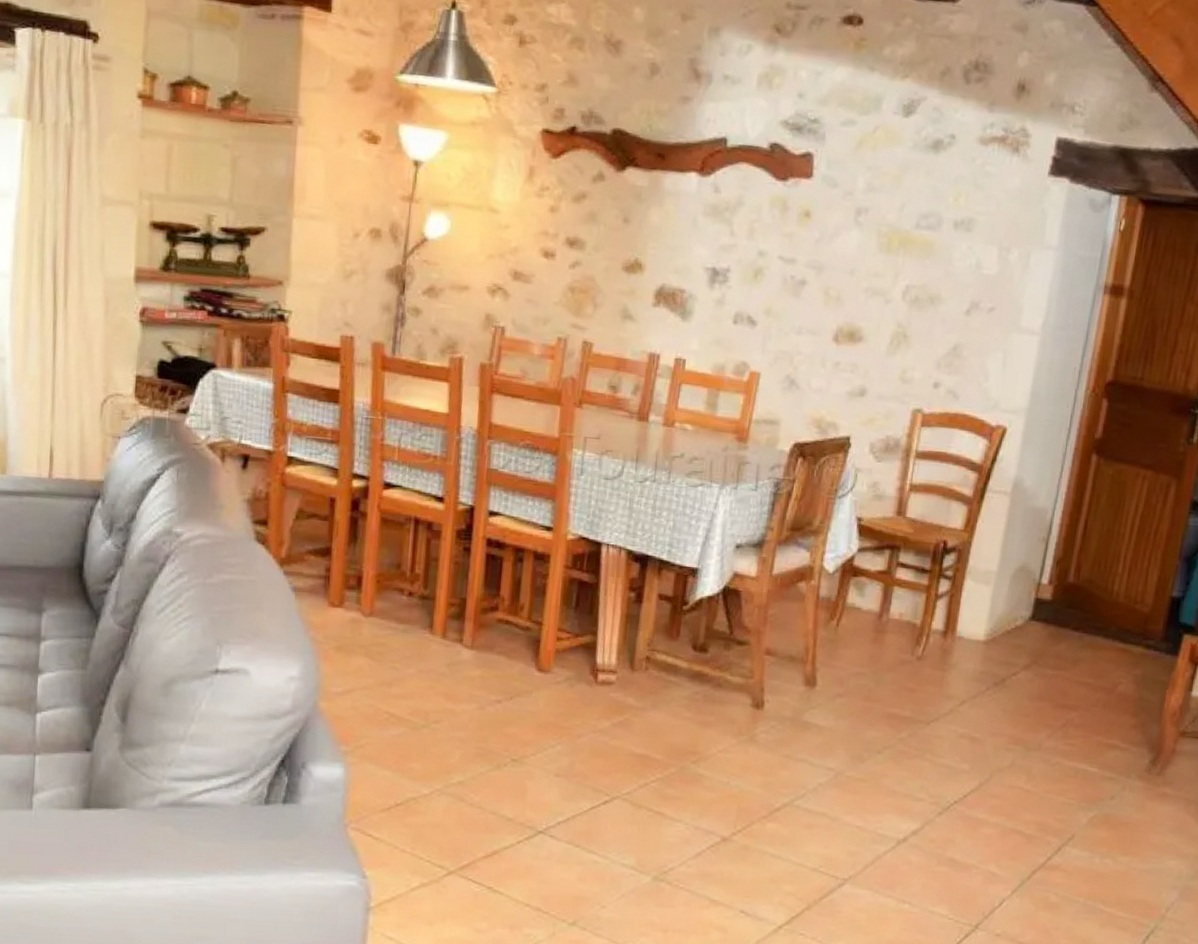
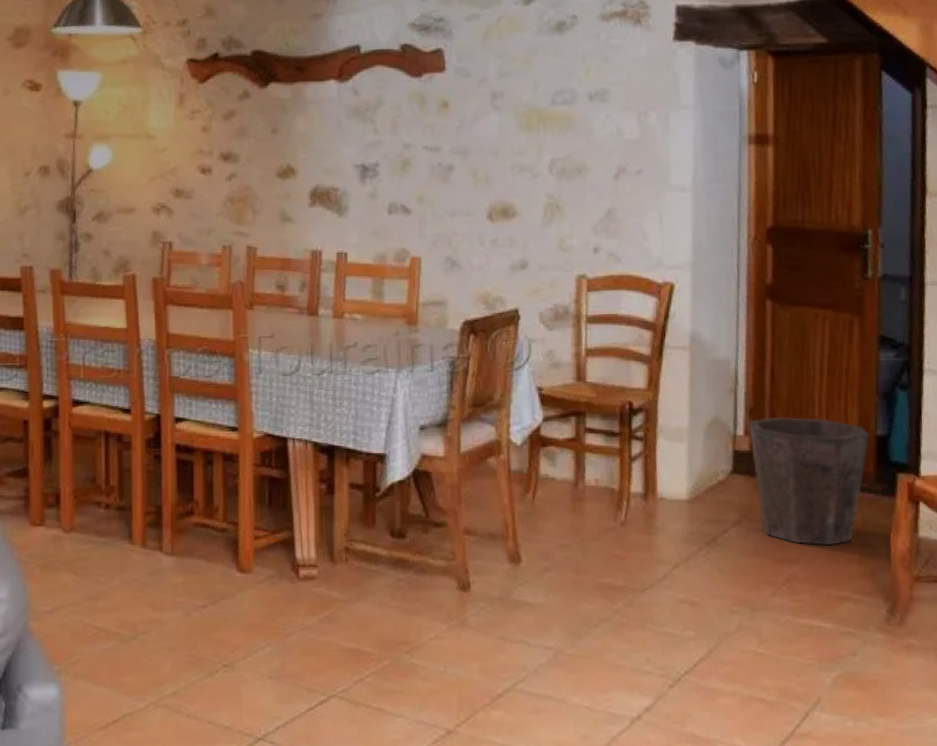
waste bin: none [1050,569,1165,696] -> present [748,416,870,546]

